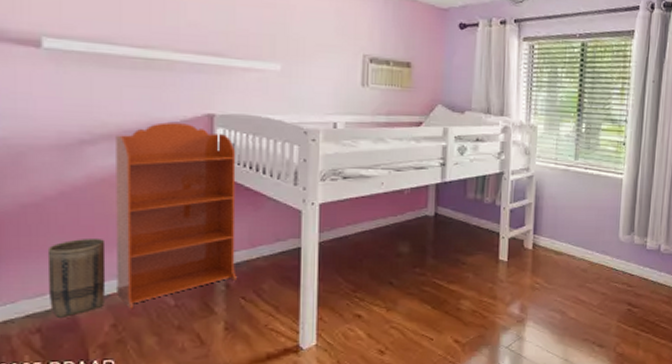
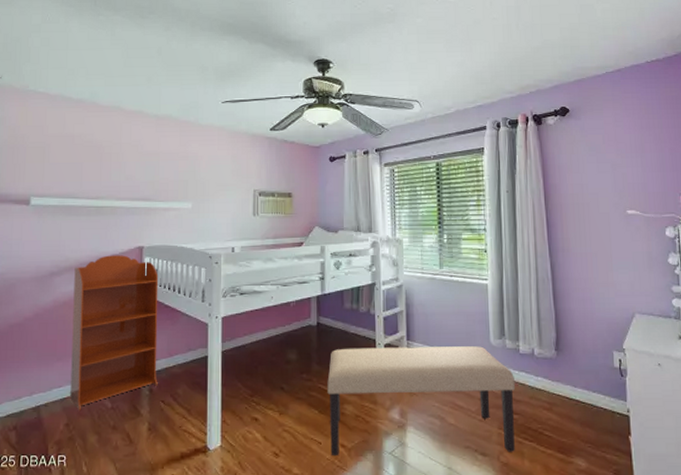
basket: present [47,237,106,318] -> none [23,350,64,417]
bench: none [442,241,639,352] -> present [327,346,515,457]

